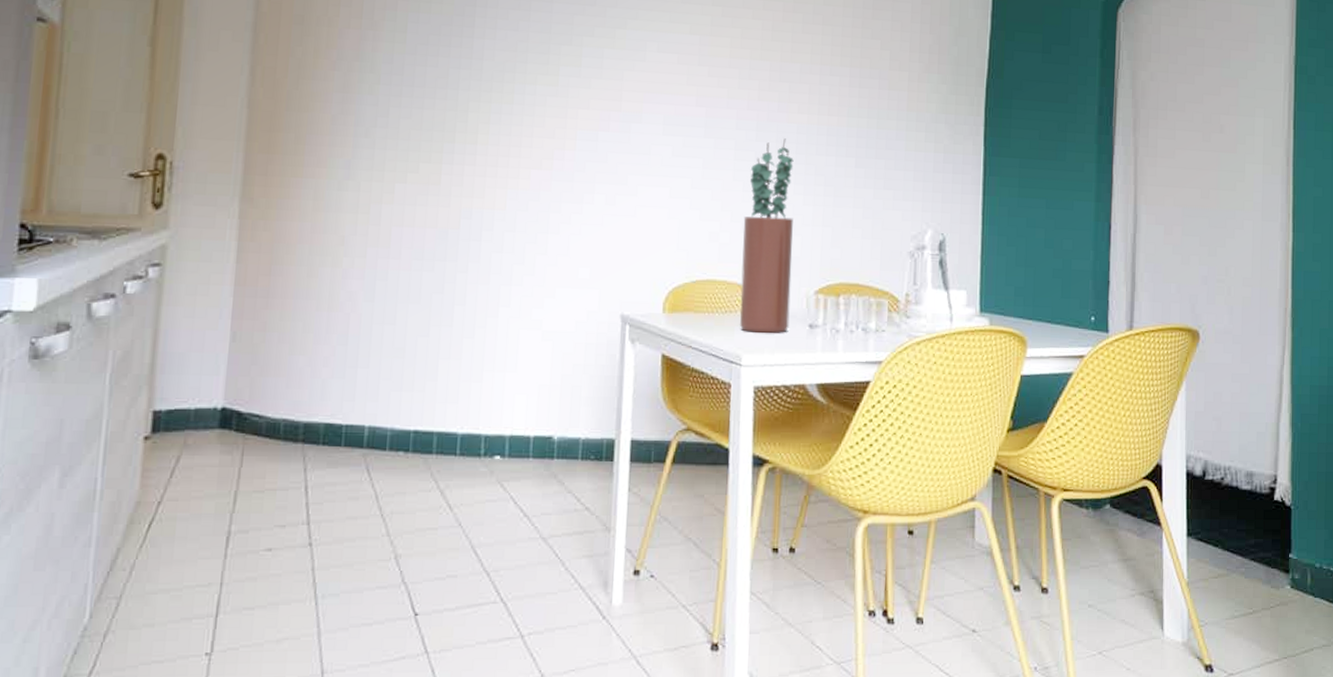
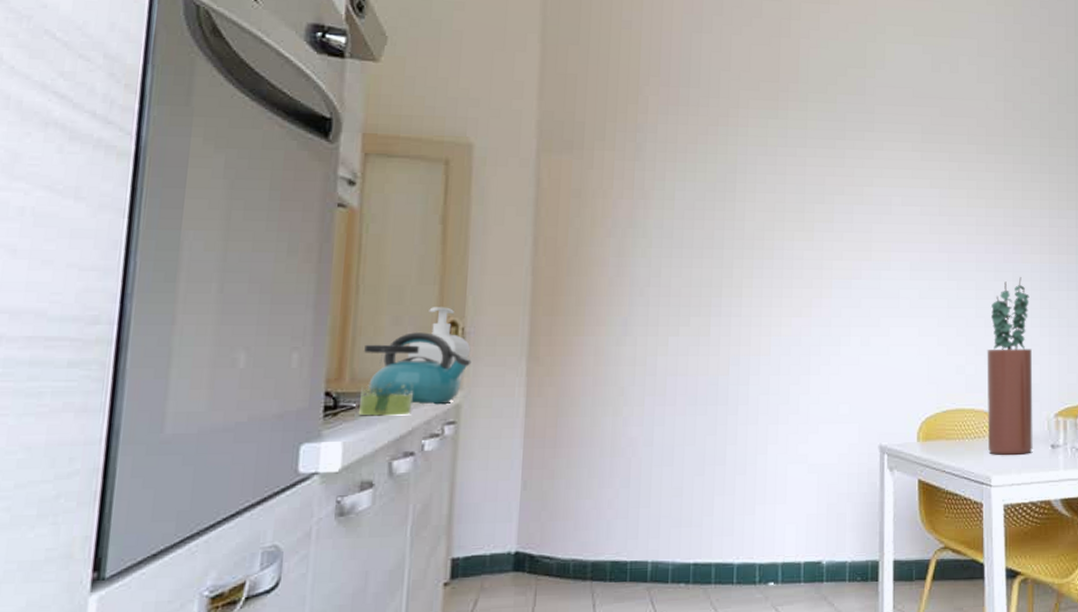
jar: none [55,174,123,254] -> present [358,344,419,416]
kettle: none [67,163,180,244] -> present [368,331,472,405]
soap bottle: none [109,137,179,238] -> present [407,307,471,398]

